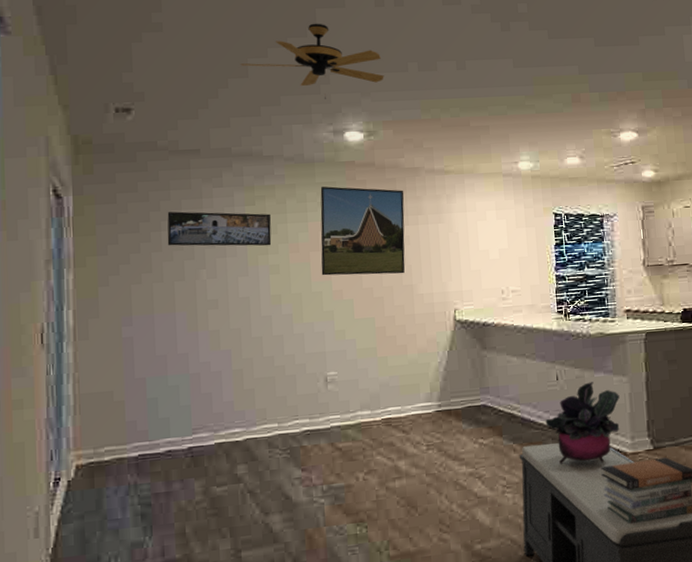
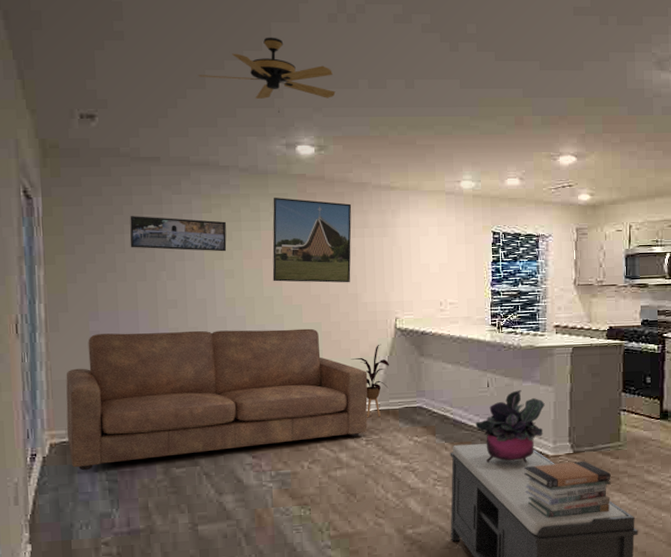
sofa: none [94,324,428,495] -> present [66,328,368,471]
house plant: none [408,338,450,420] -> present [351,344,389,418]

